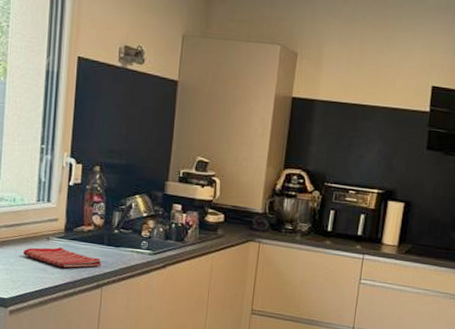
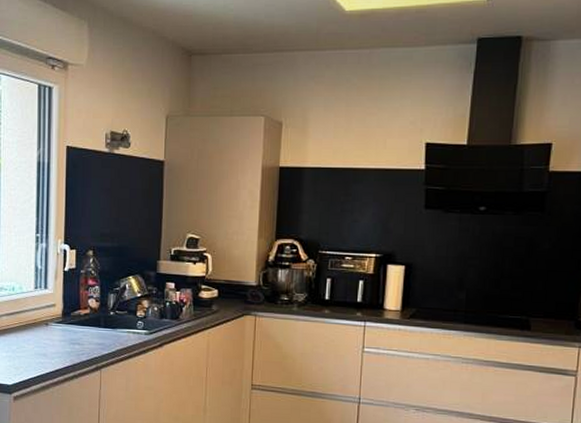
dish towel: present [23,247,102,268] -> none [24,332,100,353]

